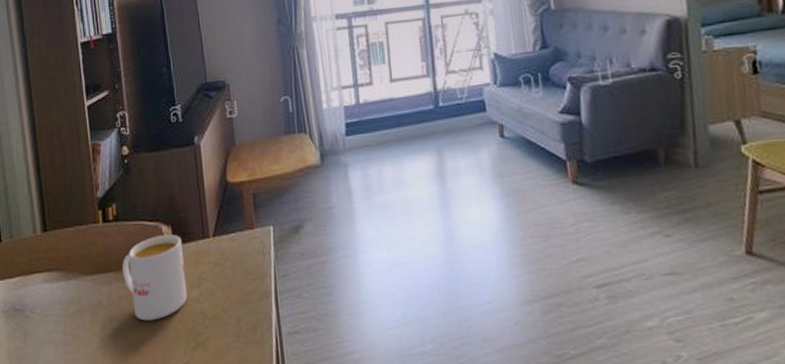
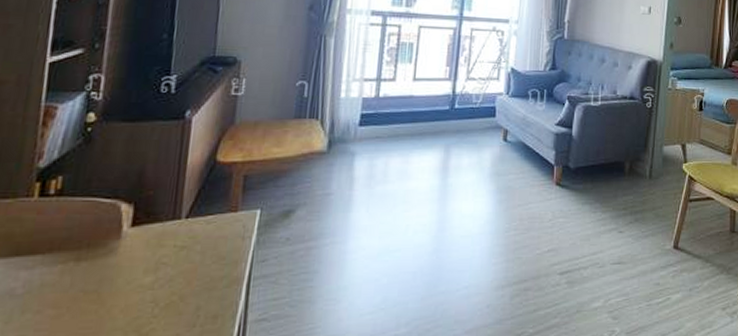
mug: present [122,235,188,321] -> none [53,214,144,311]

